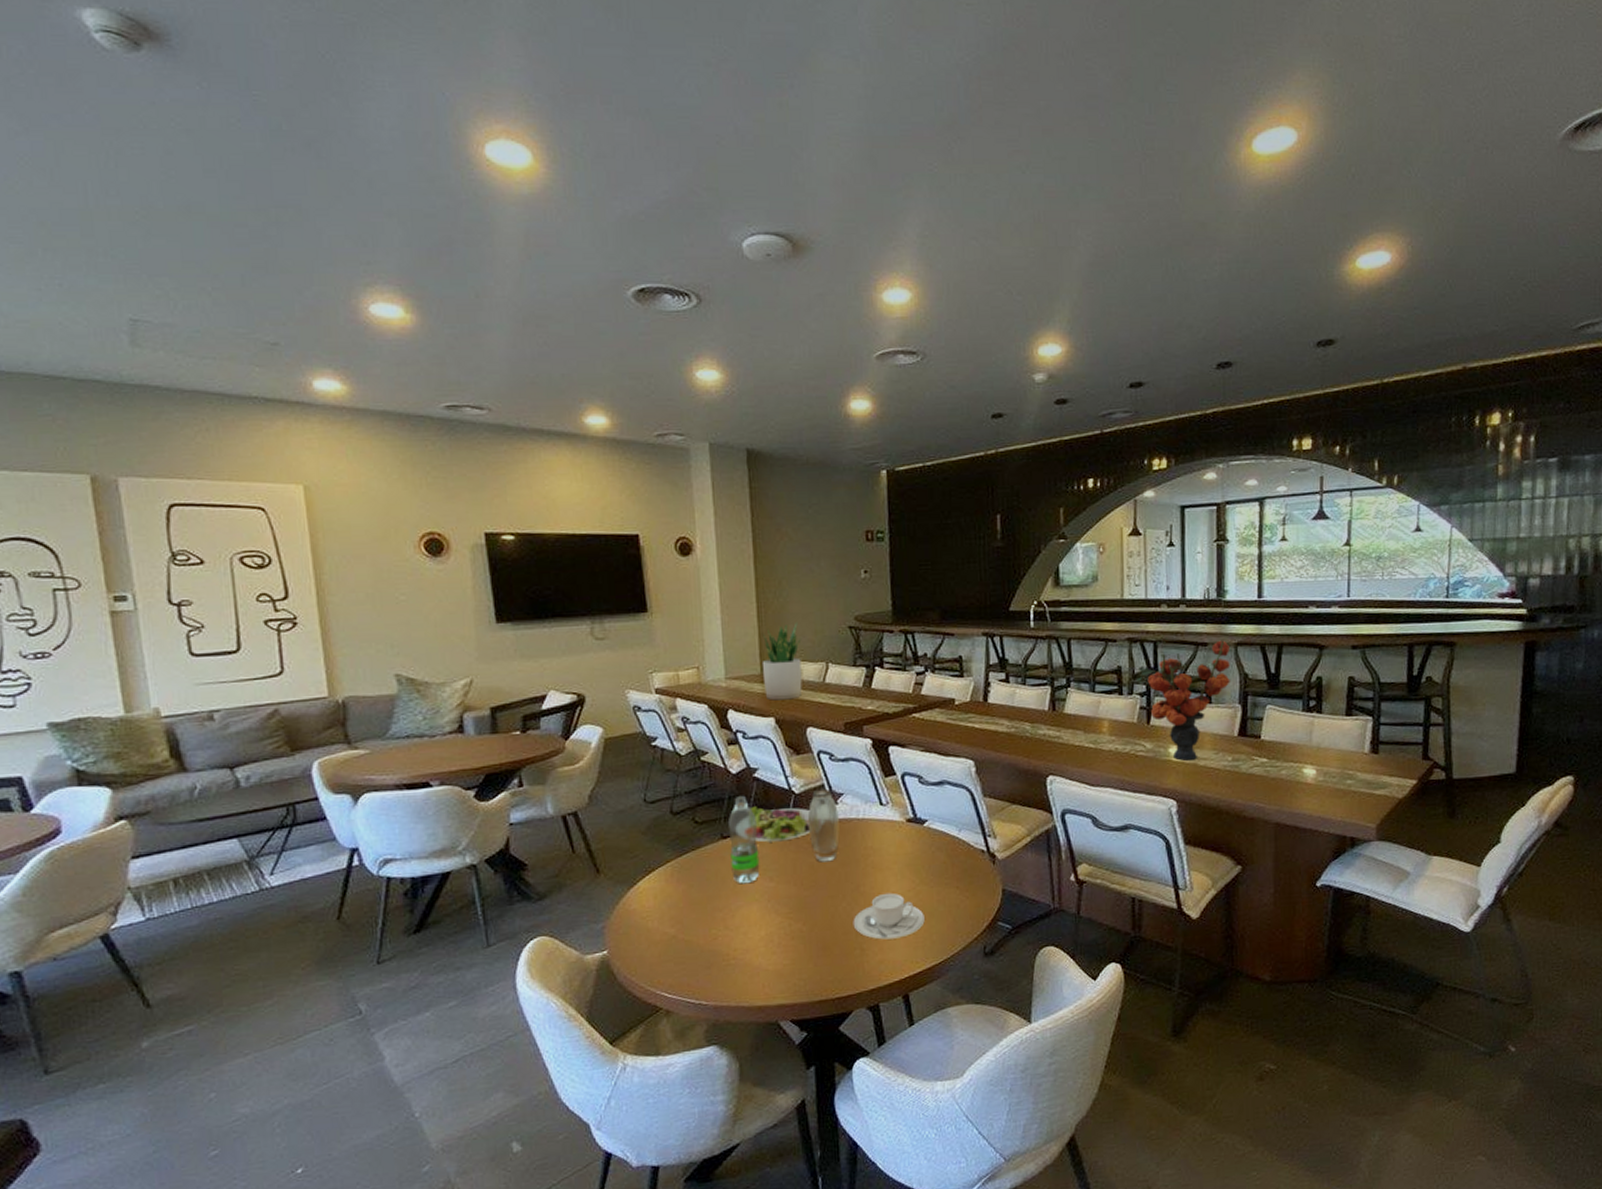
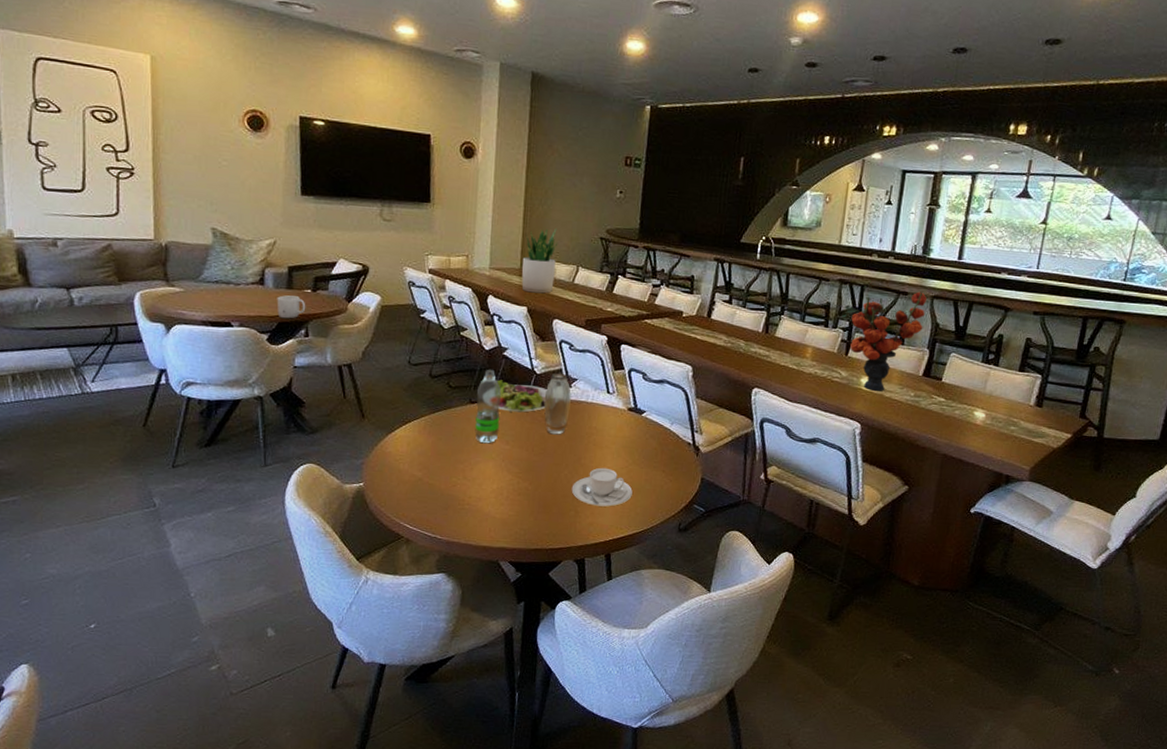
mug: none [480,741,517,769] -> present [276,295,306,319]

